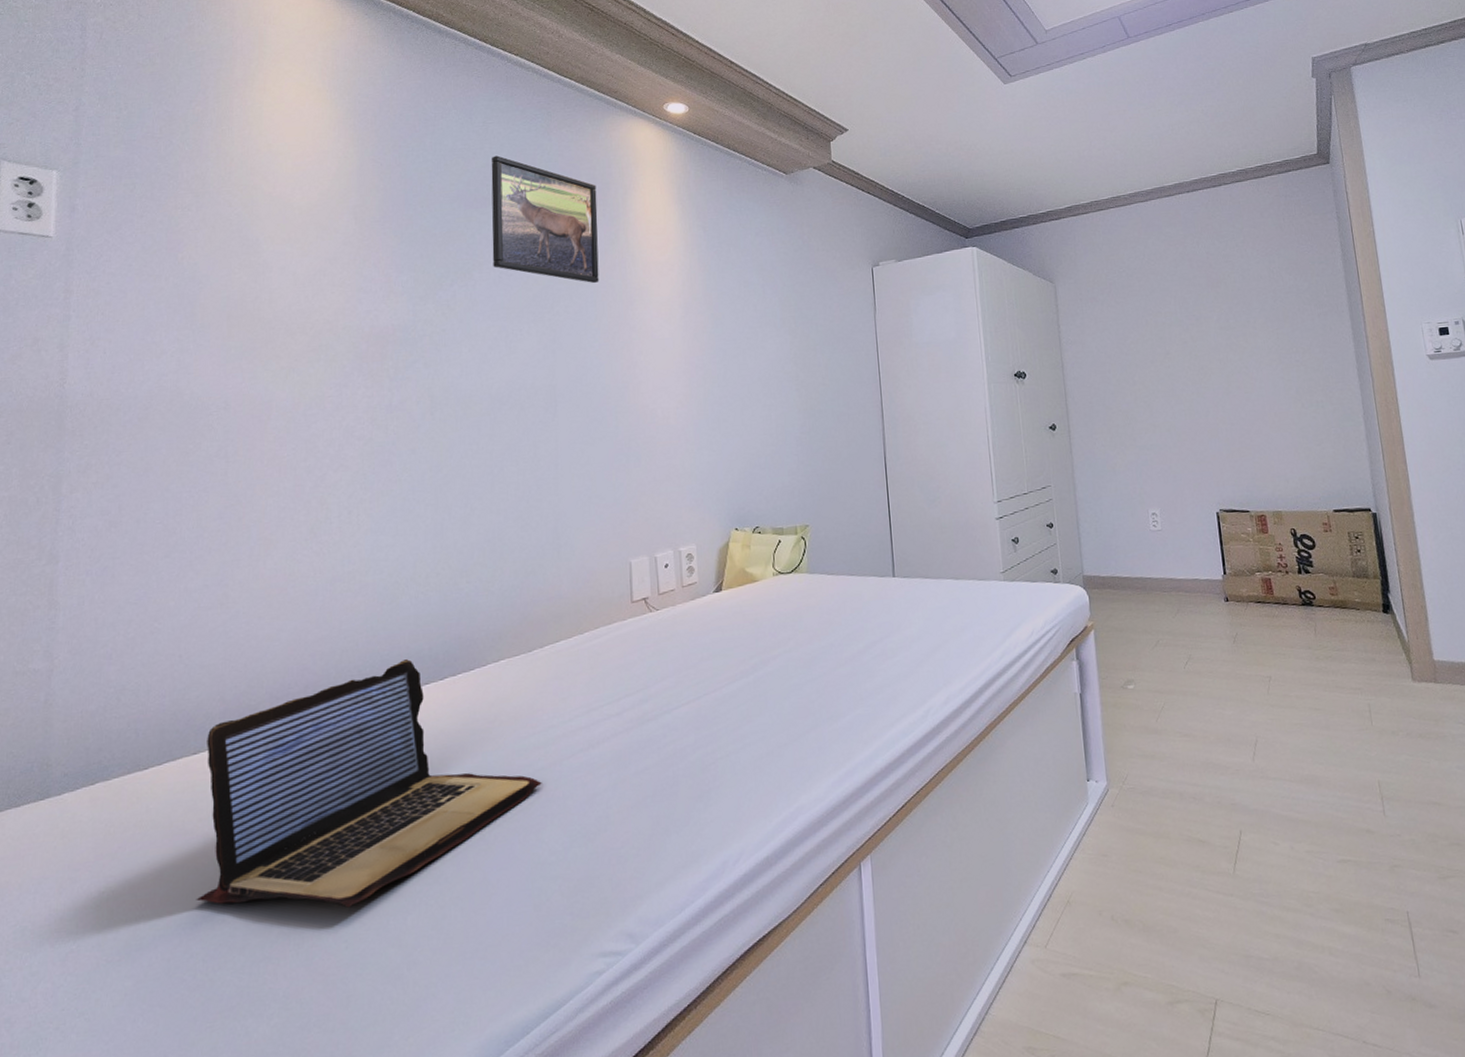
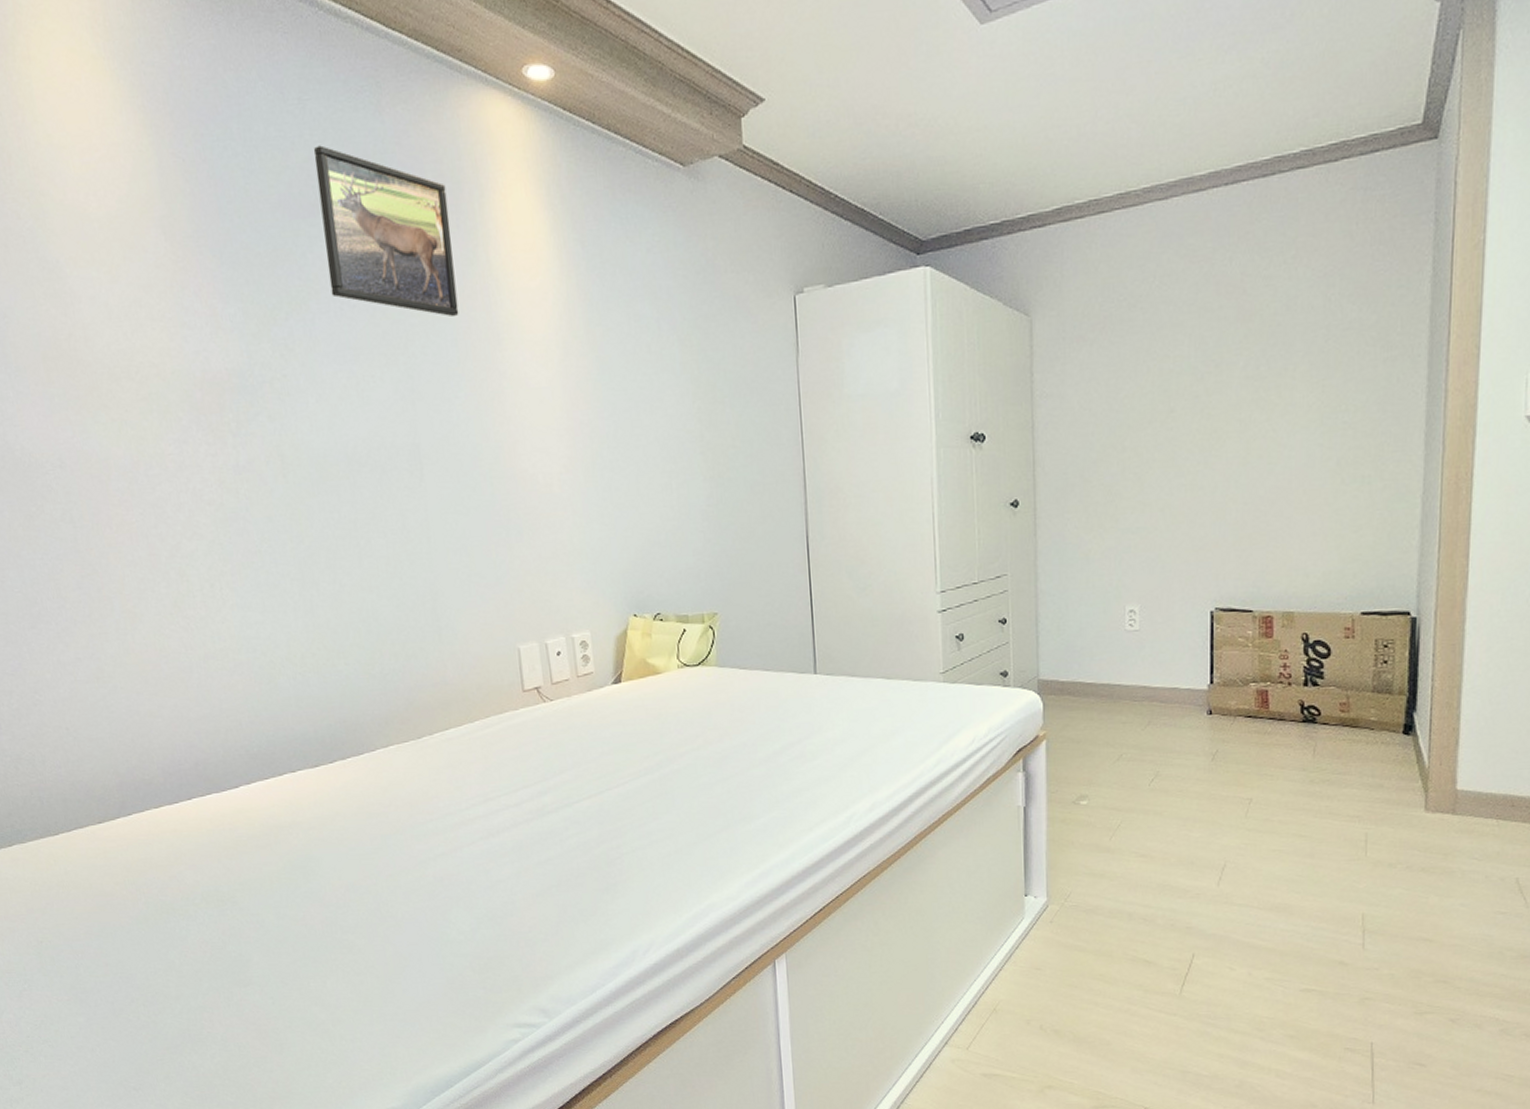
laptop: present [196,659,542,908] -> none [108,741,444,969]

